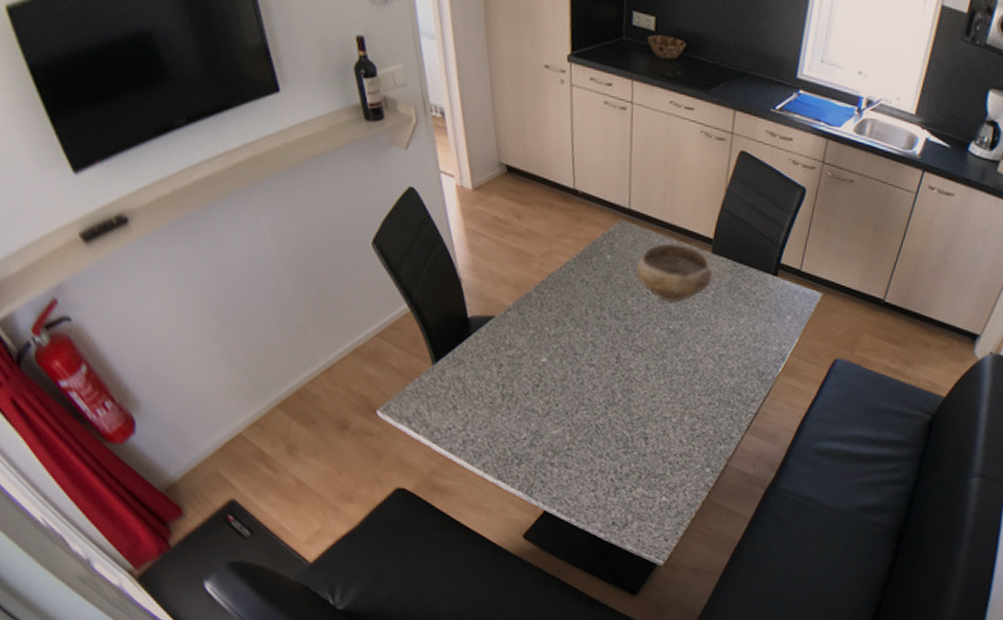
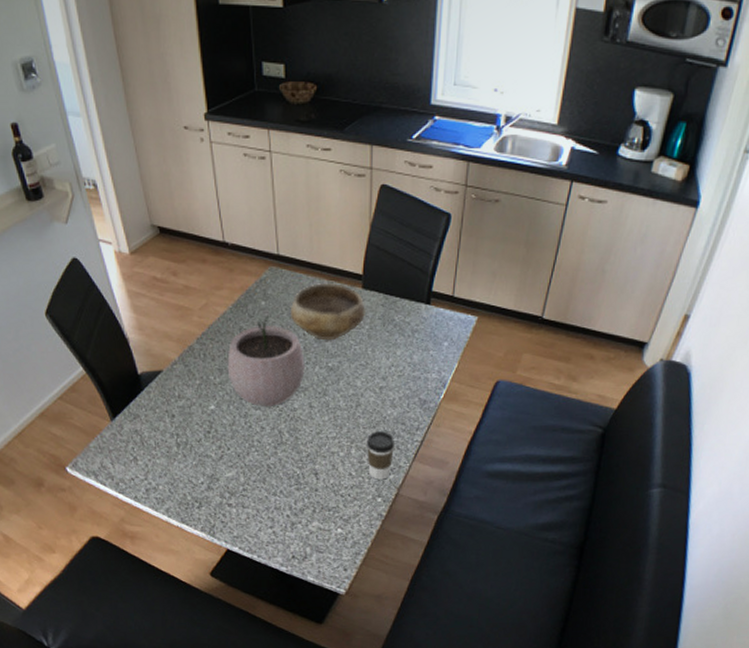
plant pot: none [564,270,646,365] -> present [227,316,305,406]
coffee cup: none [699,399,729,450] -> present [367,431,394,480]

